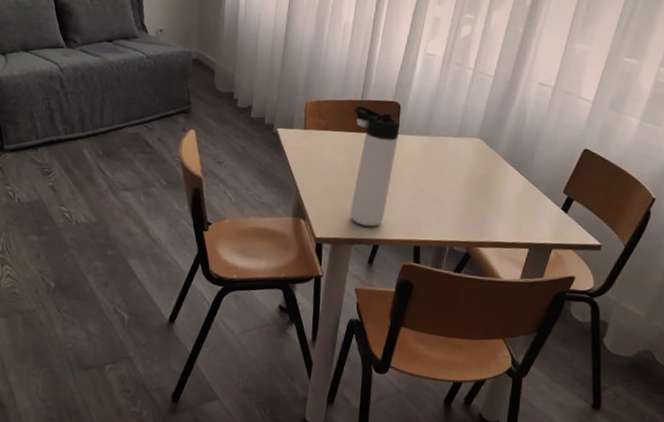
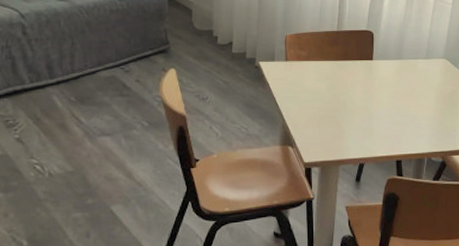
thermos bottle: present [350,105,400,227] -> none [331,35,375,147]

